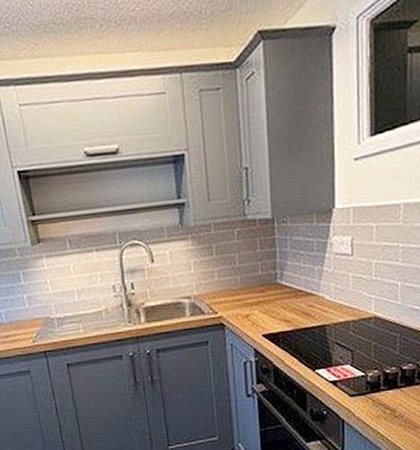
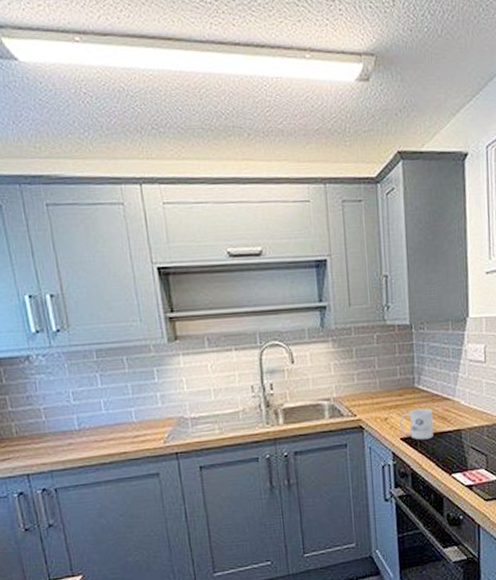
mug: none [261,304,297,337] -> present [399,408,434,440]

